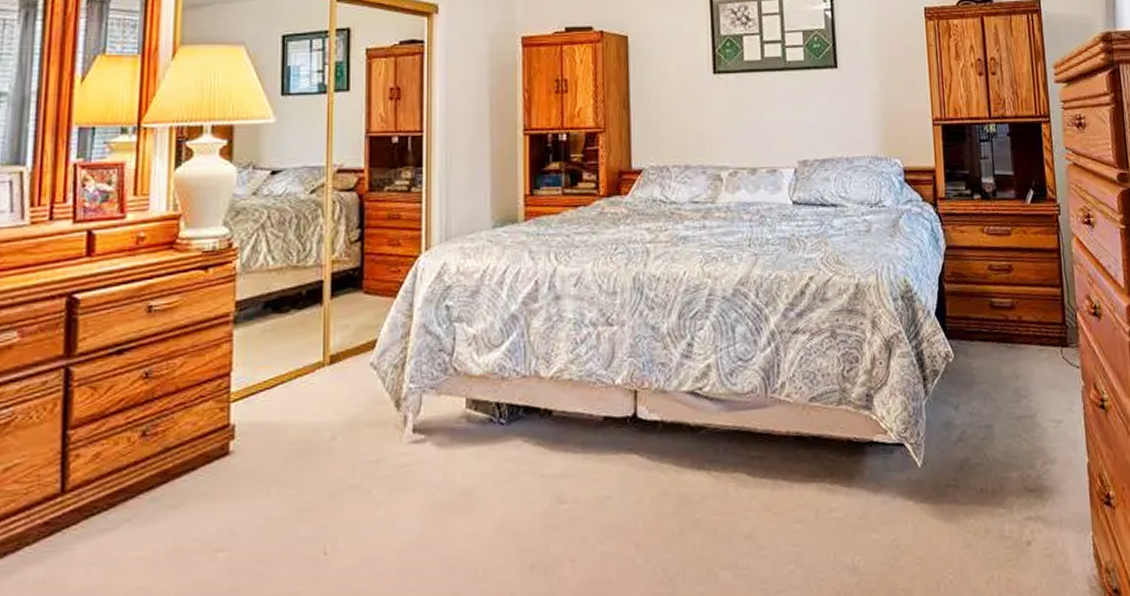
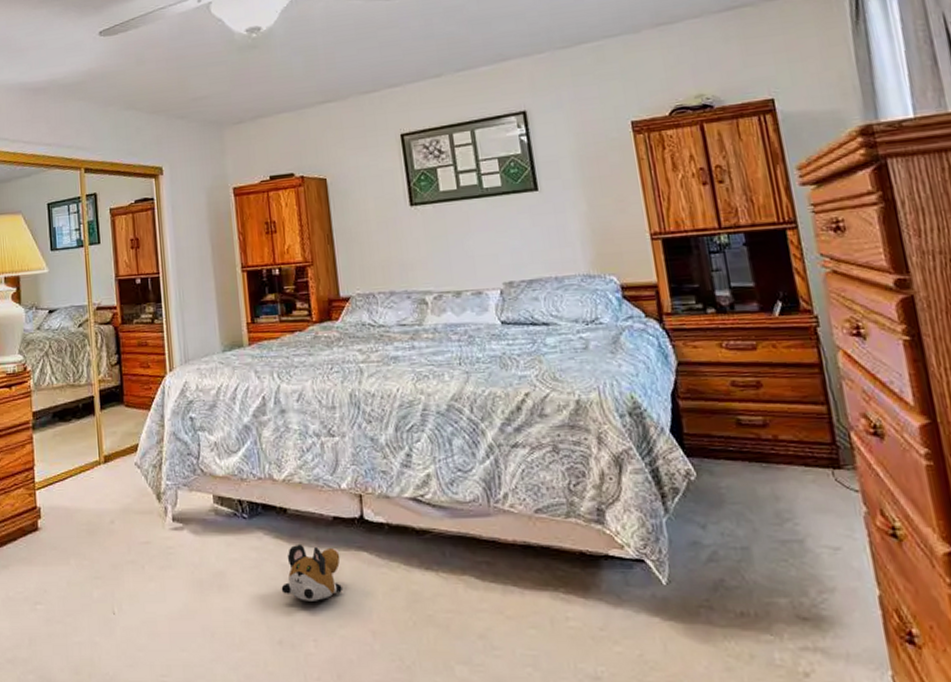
plush toy: none [538,450,608,517] -> present [281,544,342,601]

